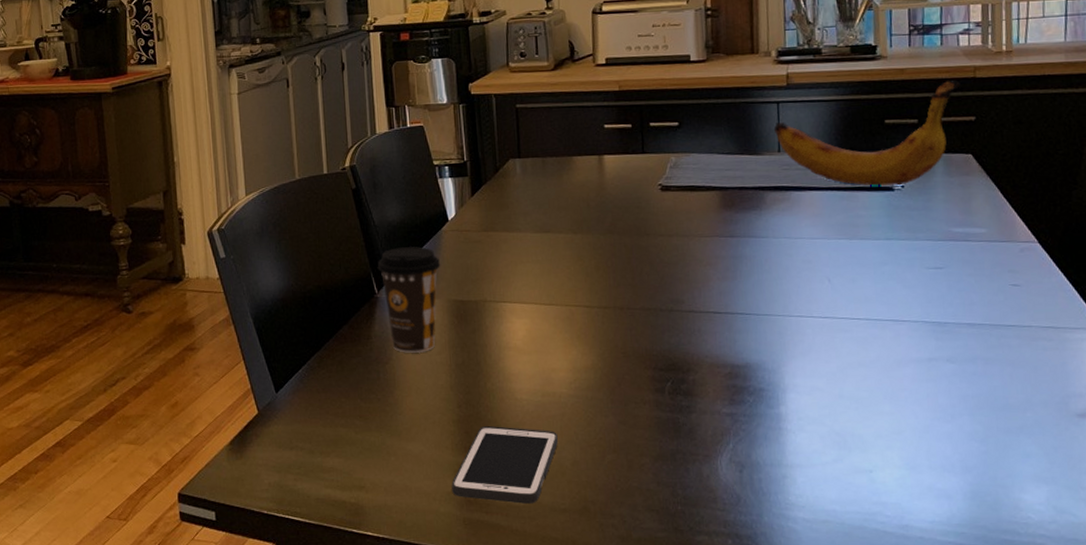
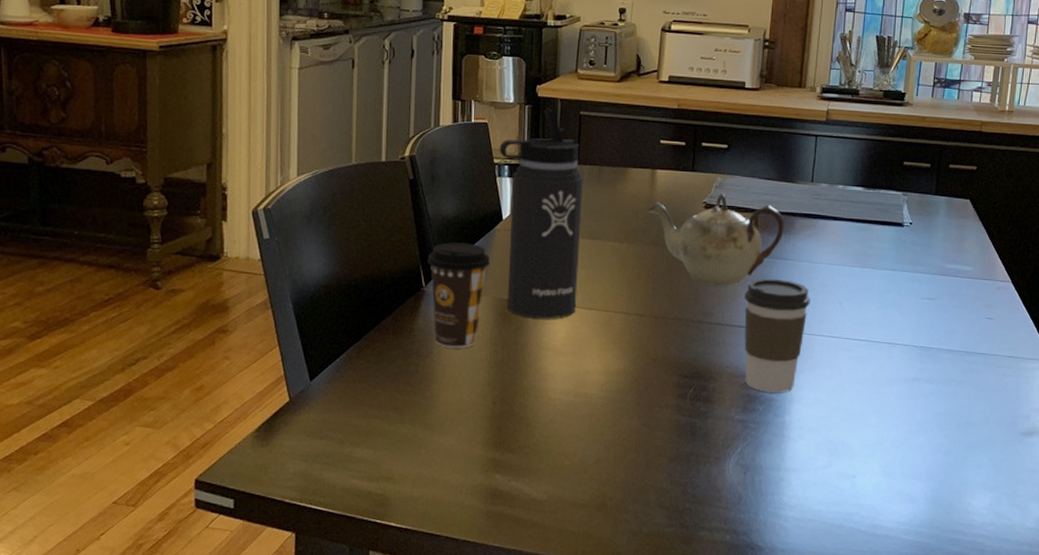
thermos bottle: none [437,105,535,318] -> present [499,109,583,319]
cell phone: present [451,426,558,504] -> none [478,423,584,498]
teapot: none [597,173,753,271] -> present [646,193,784,286]
coffee cup: none [716,258,794,382] -> present [744,278,810,392]
banana: present [773,80,960,186] -> none [810,131,969,223]

